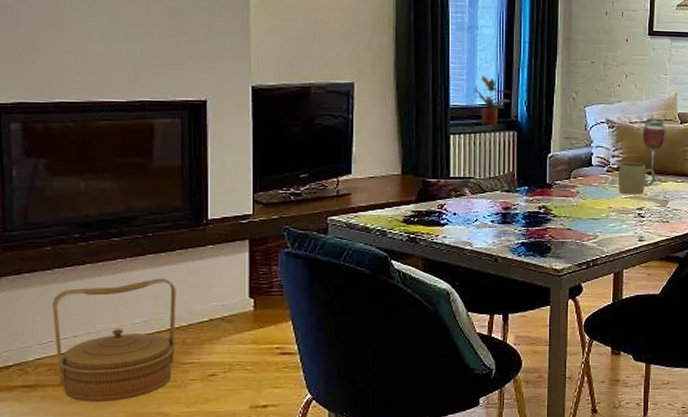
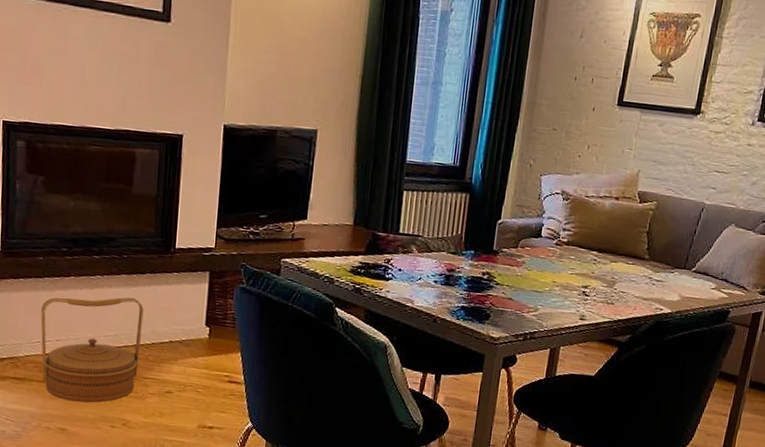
potted plant: present [473,75,512,126] -> none [431,132,469,186]
mug: present [617,162,656,195] -> none [565,236,607,273]
wineglass: present [642,118,666,181] -> none [594,193,624,261]

